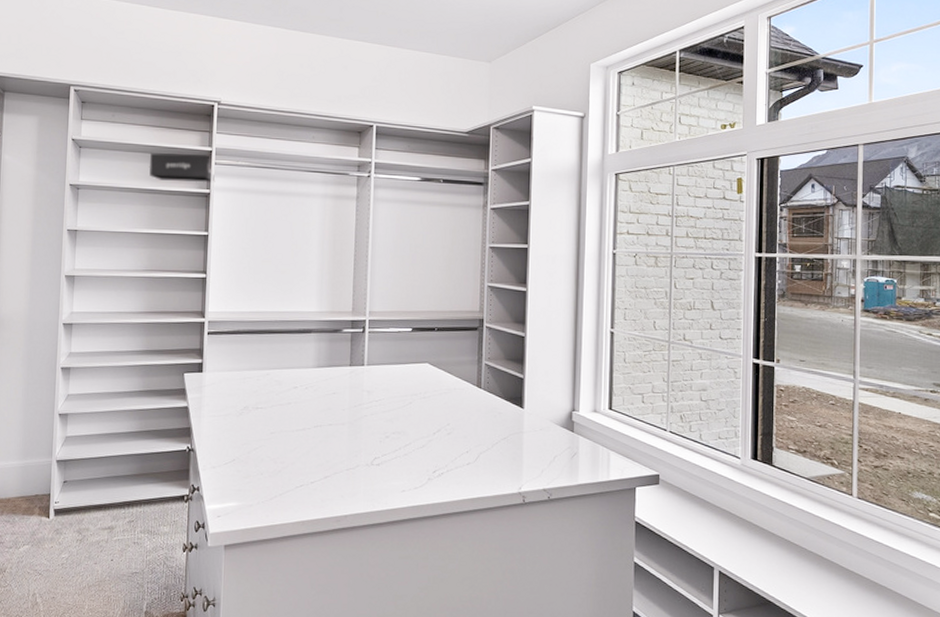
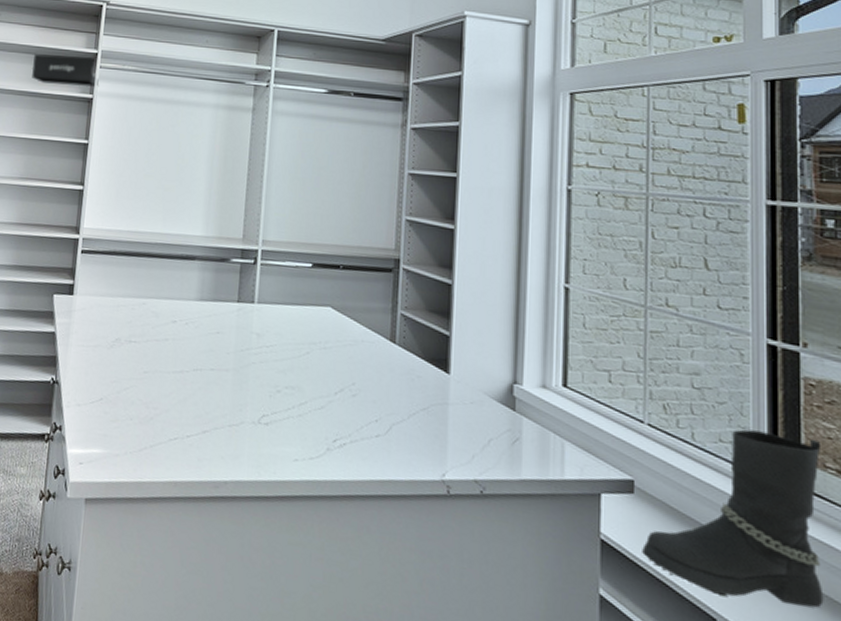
boot: none [664,427,787,550] -> present [642,429,824,608]

